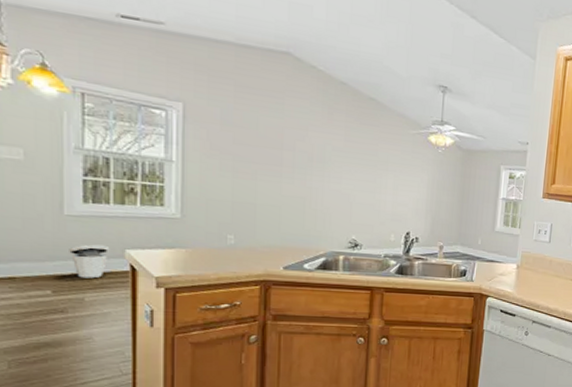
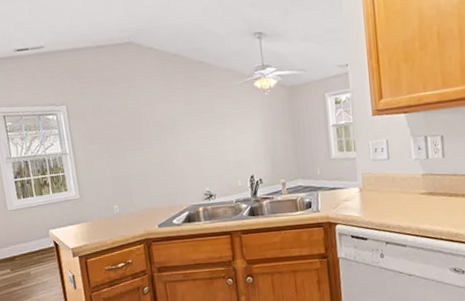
trash can: present [69,244,108,279] -> none [15,229,39,257]

